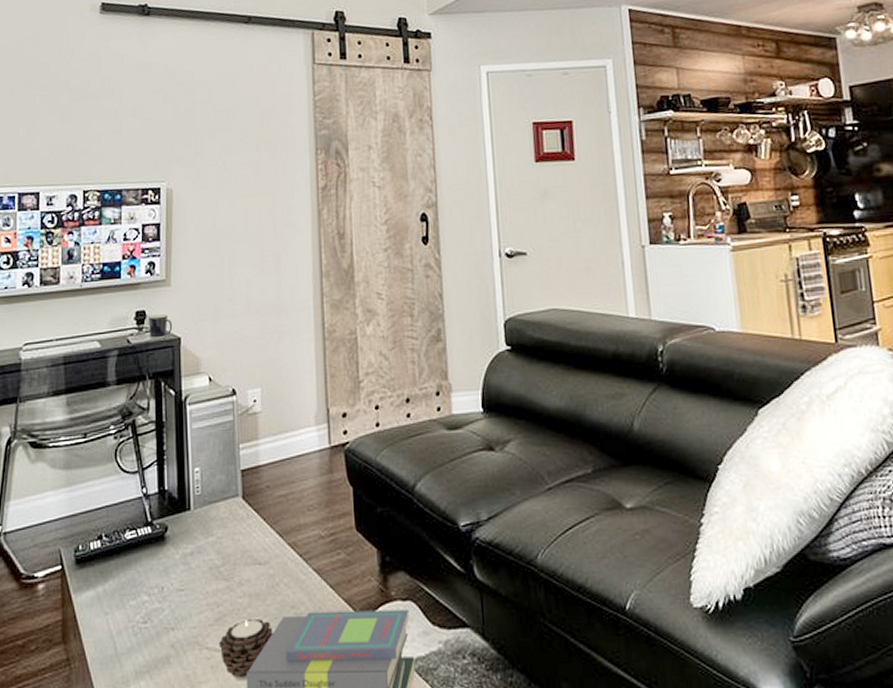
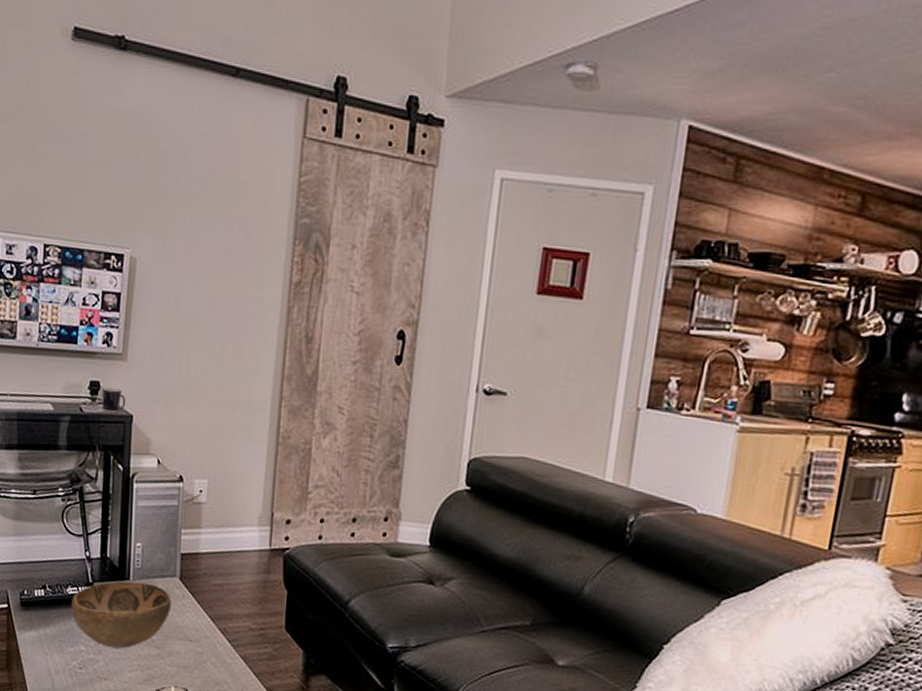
decorative bowl: none [130,509,237,590] -> present [71,581,172,649]

